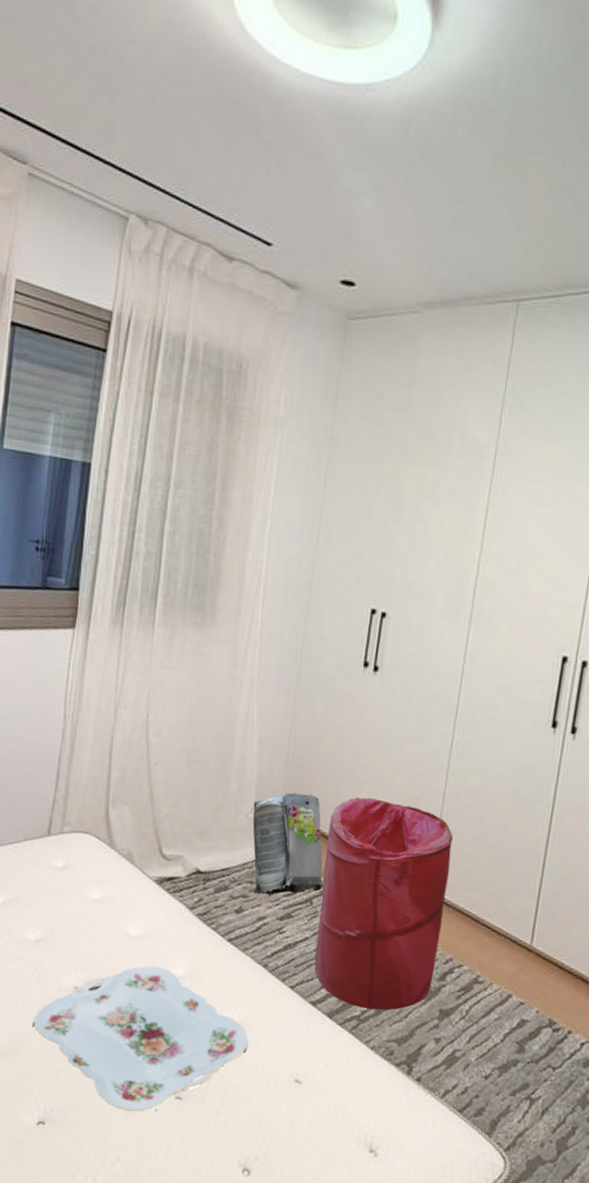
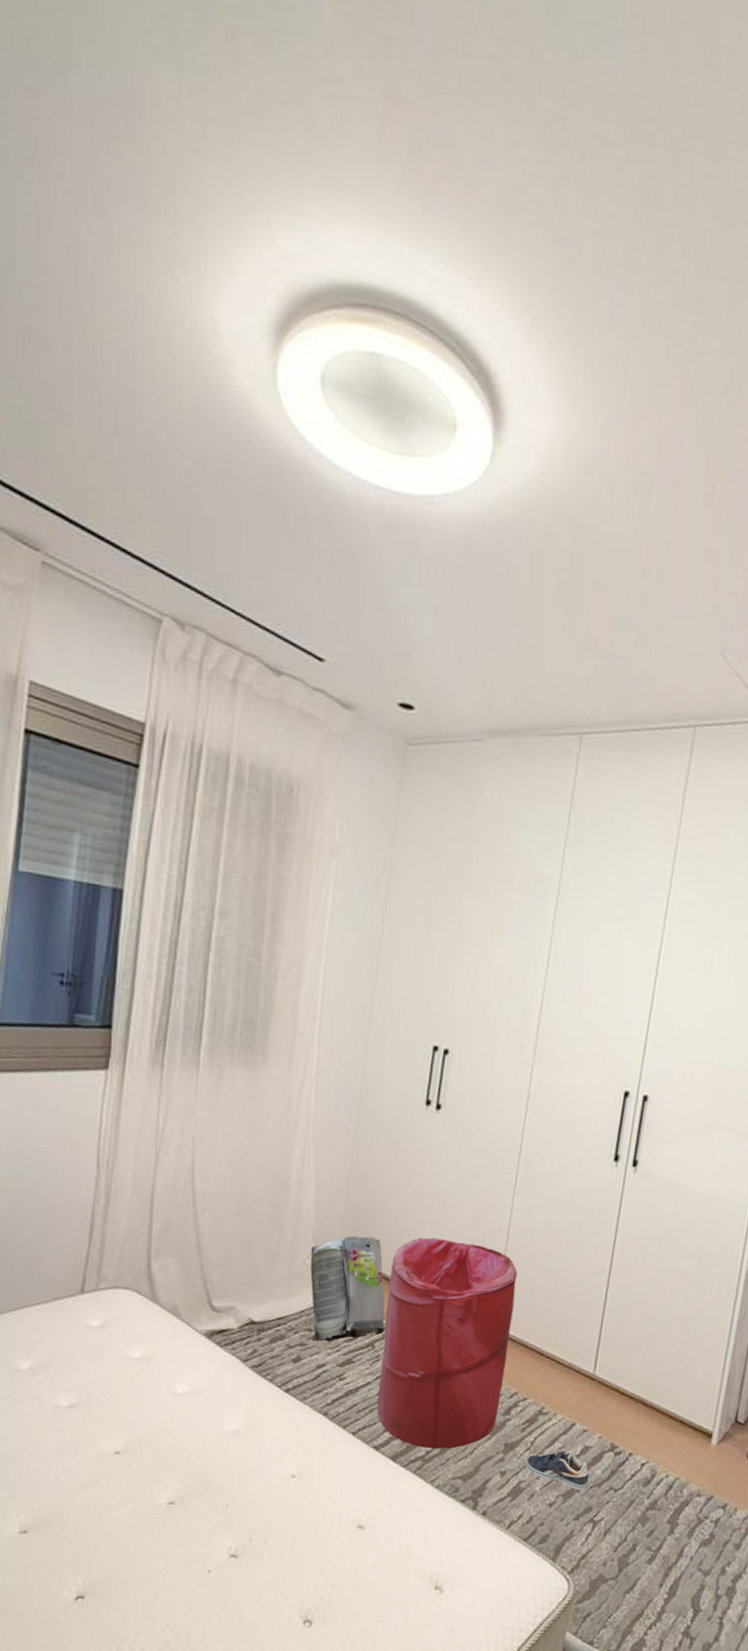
serving tray: present [33,966,248,1112] -> none [69,1423,308,1575]
sneaker: none [460,1022,526,1066] -> present [525,1451,589,1490]

